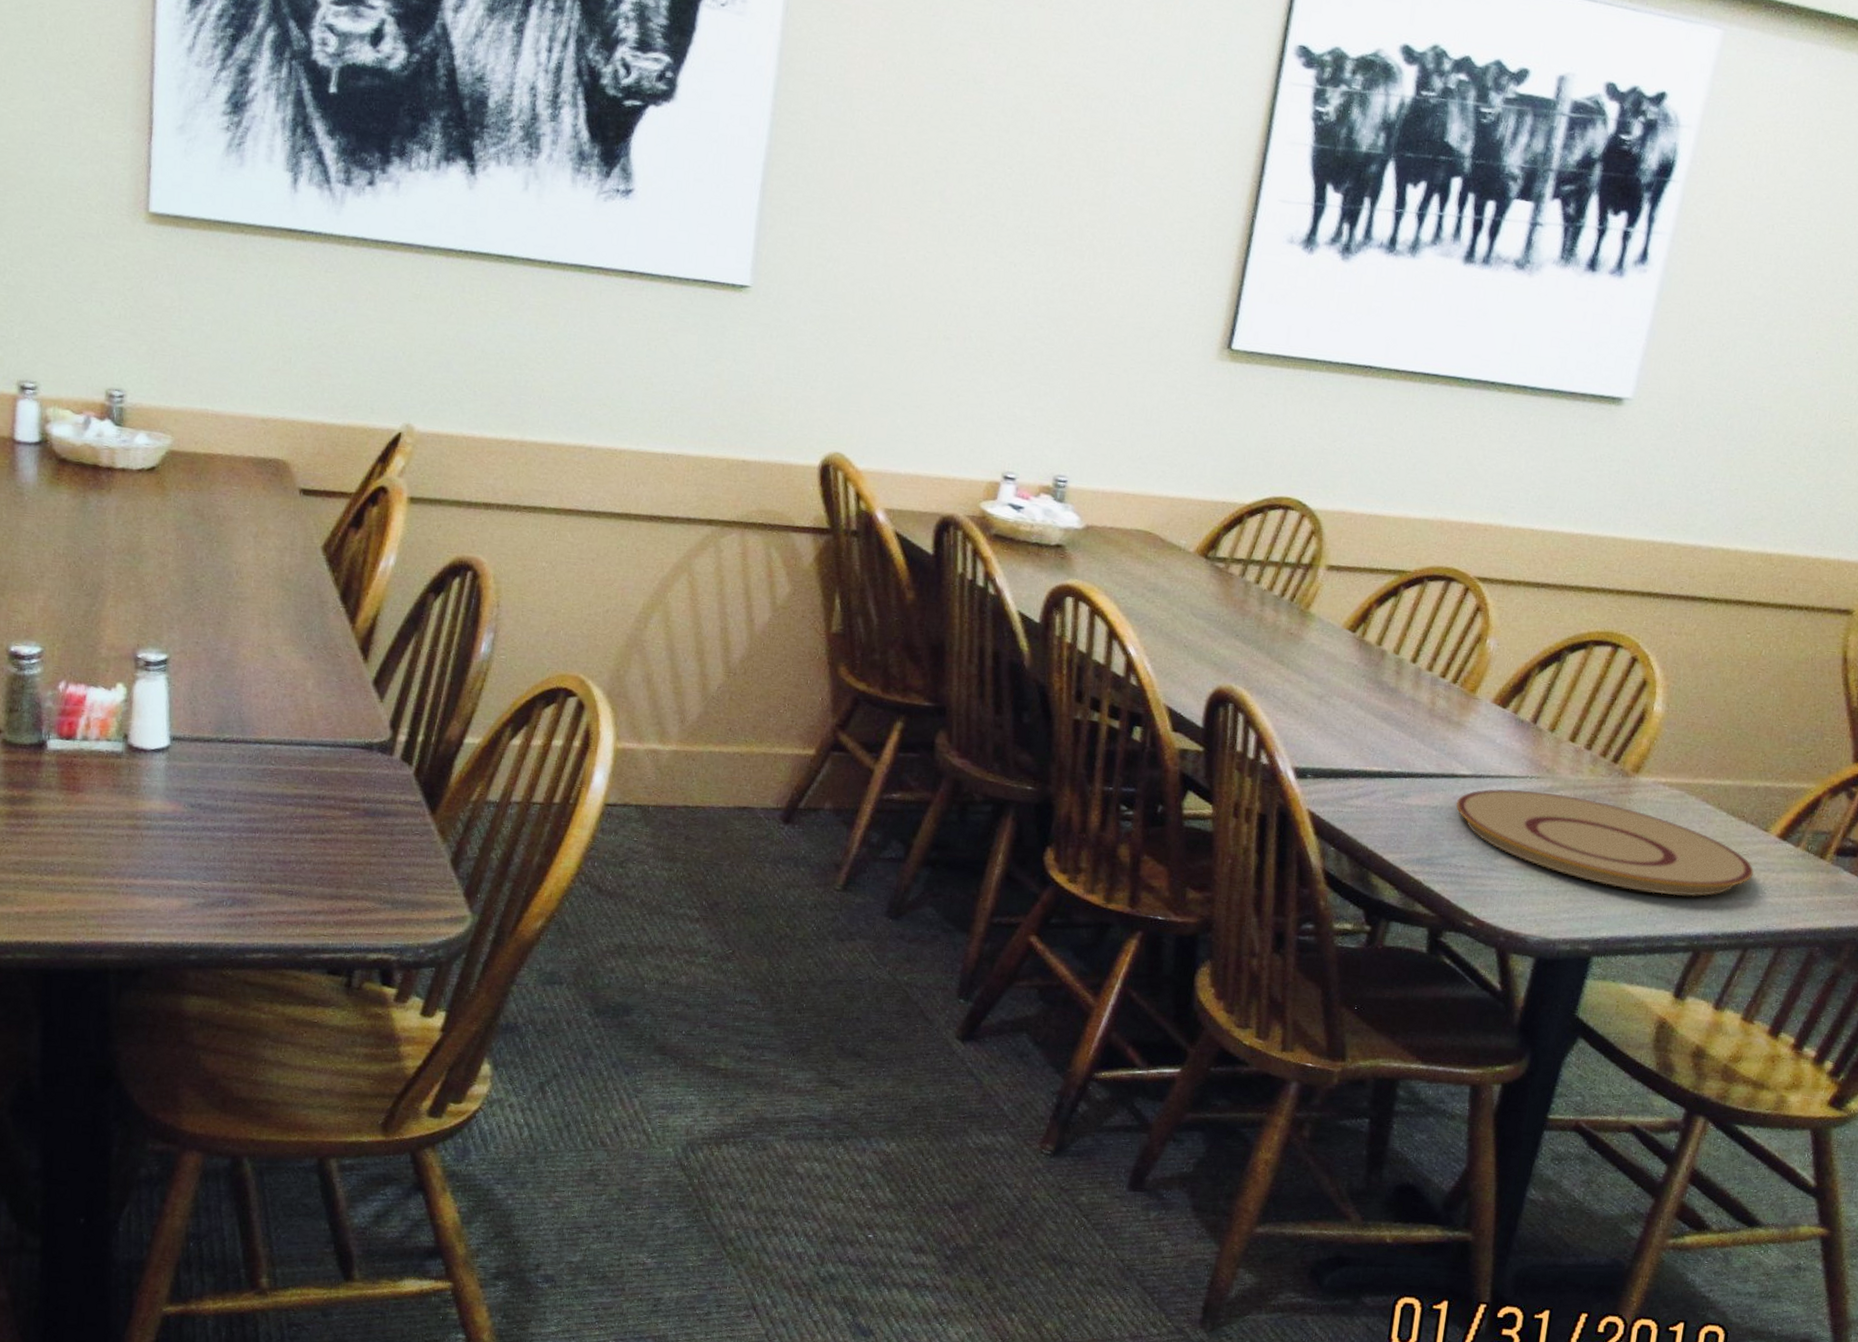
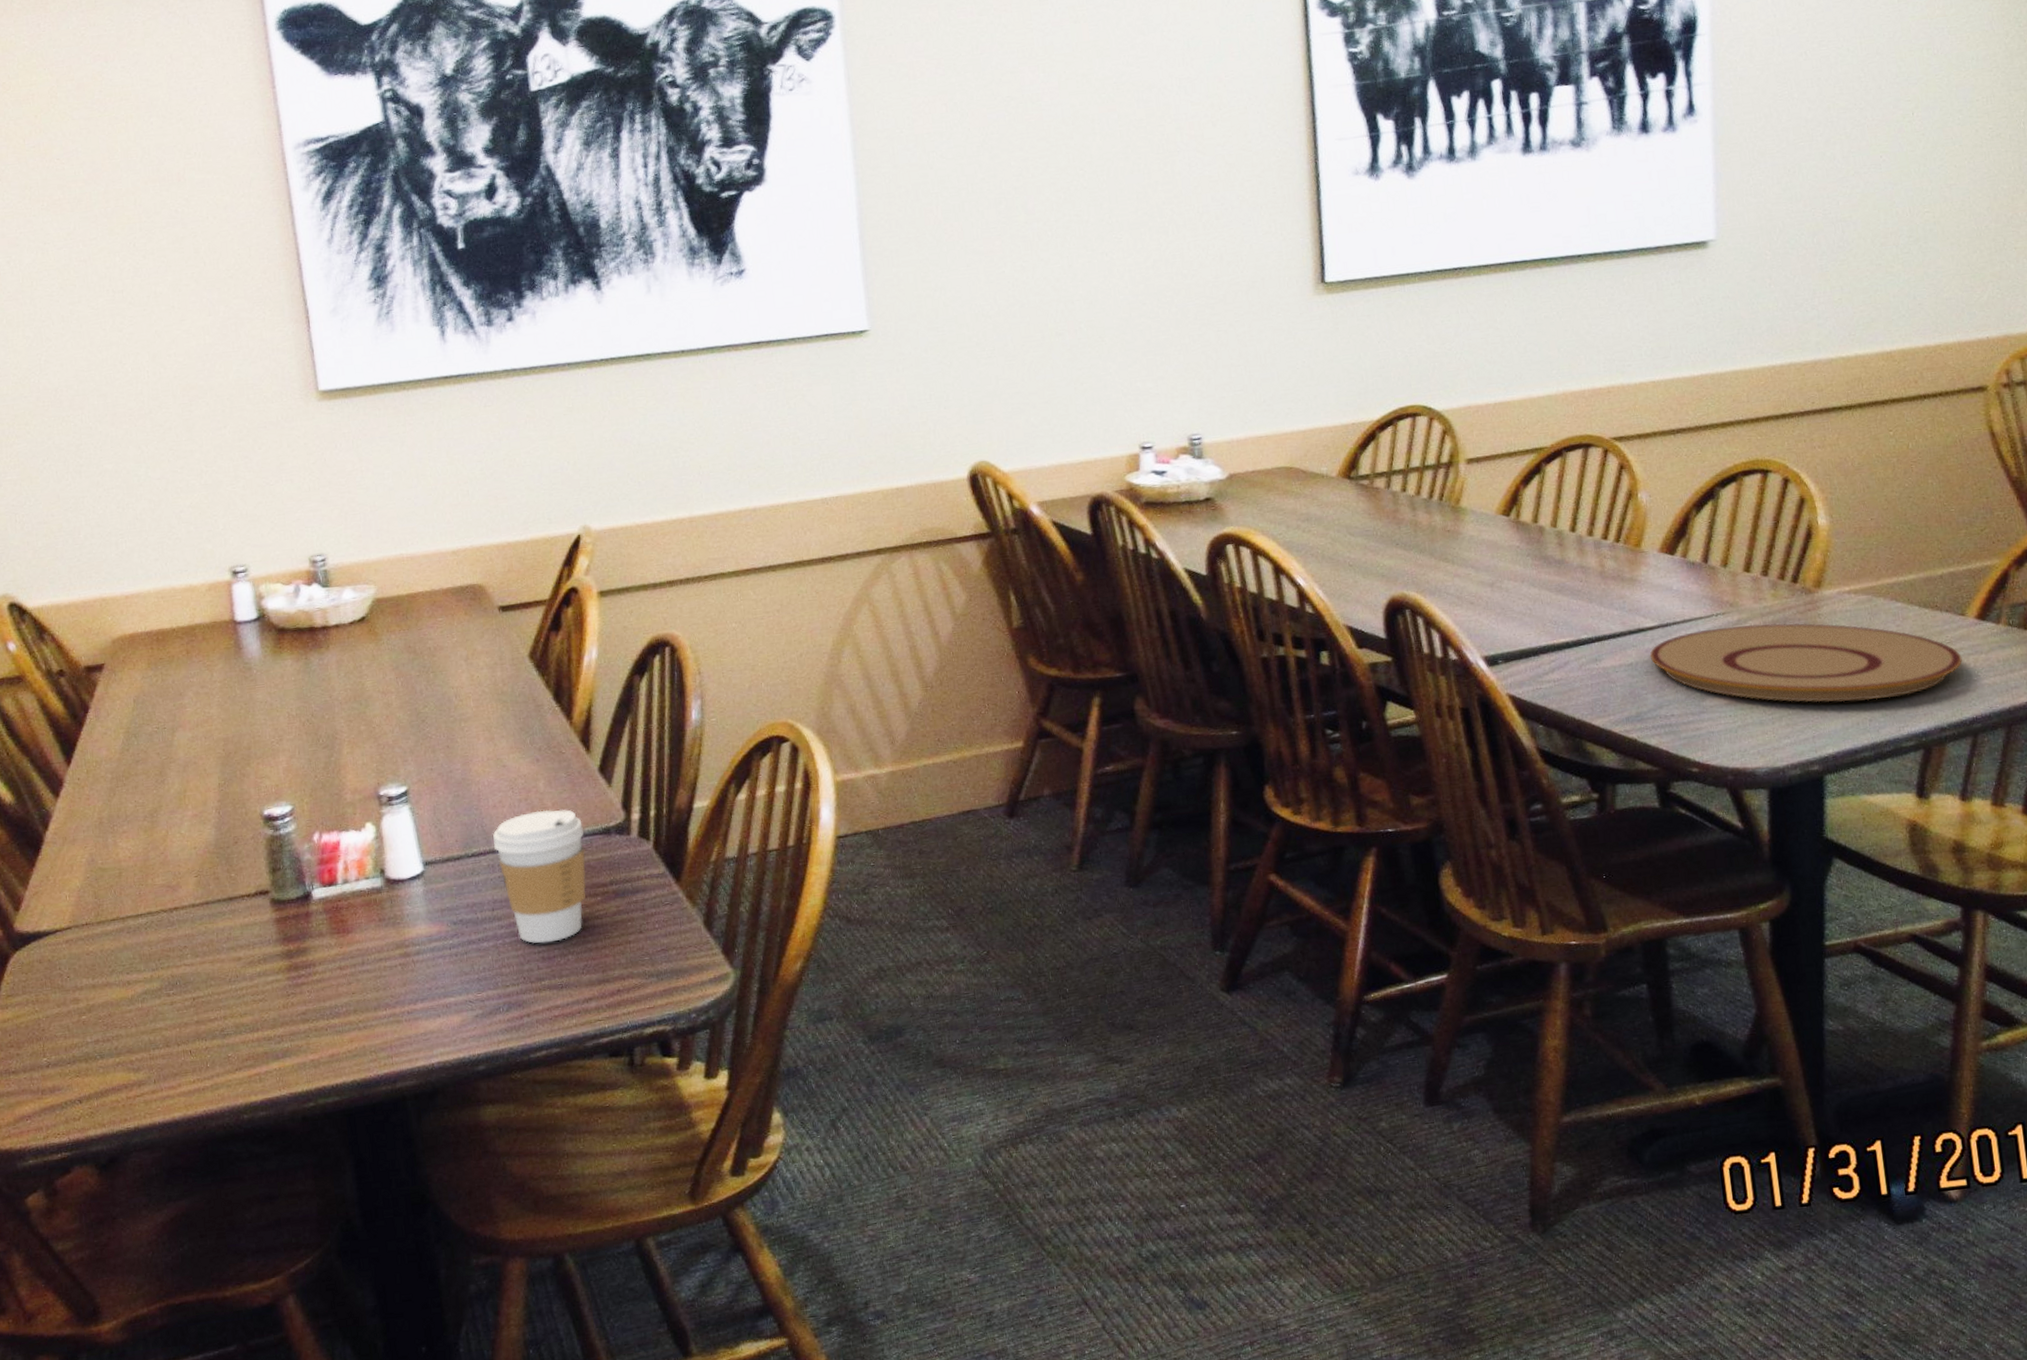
coffee cup: none [247,710,346,847] -> present [493,809,587,944]

